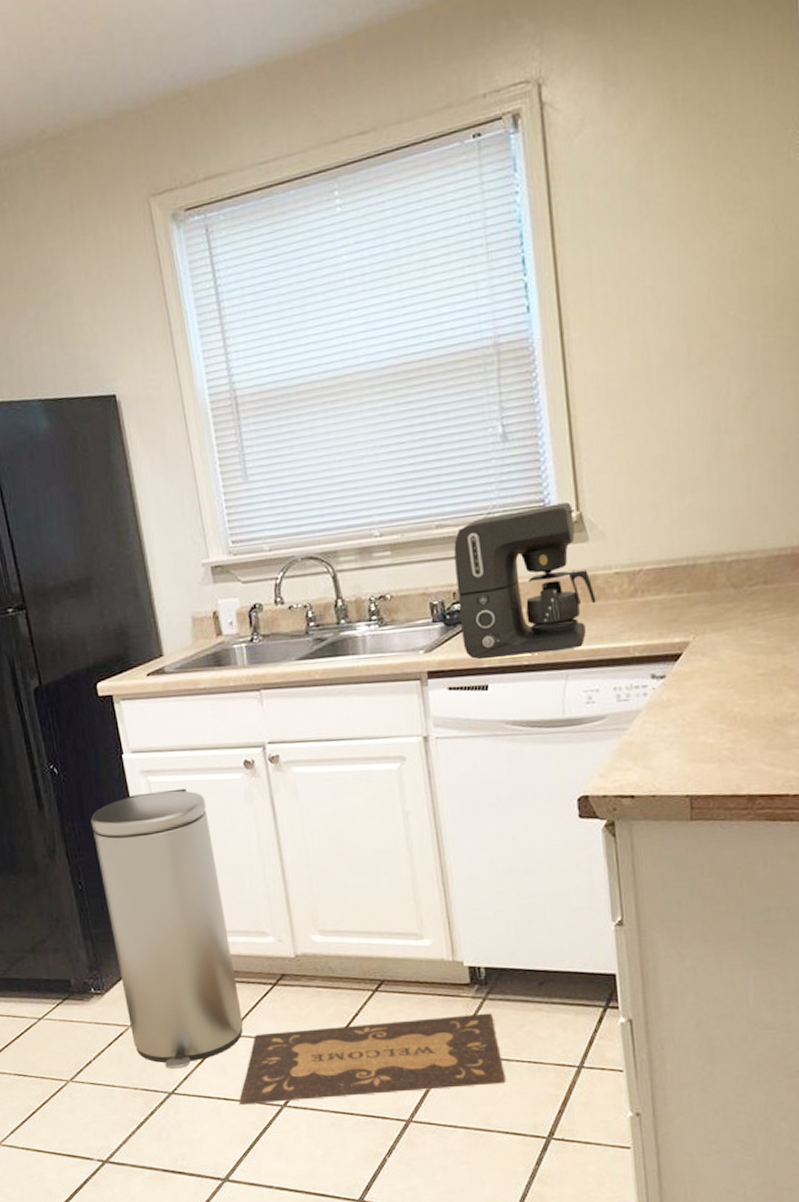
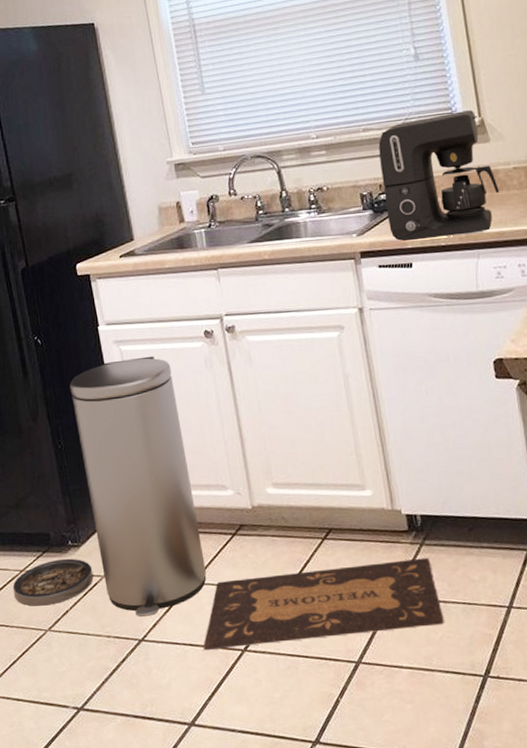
pet bowl: none [30,1006,119,1056] -> present [12,558,94,606]

